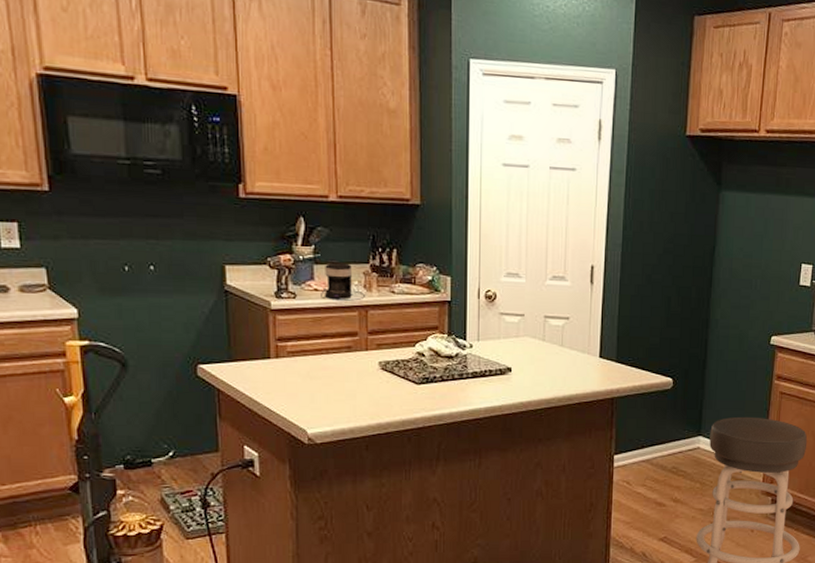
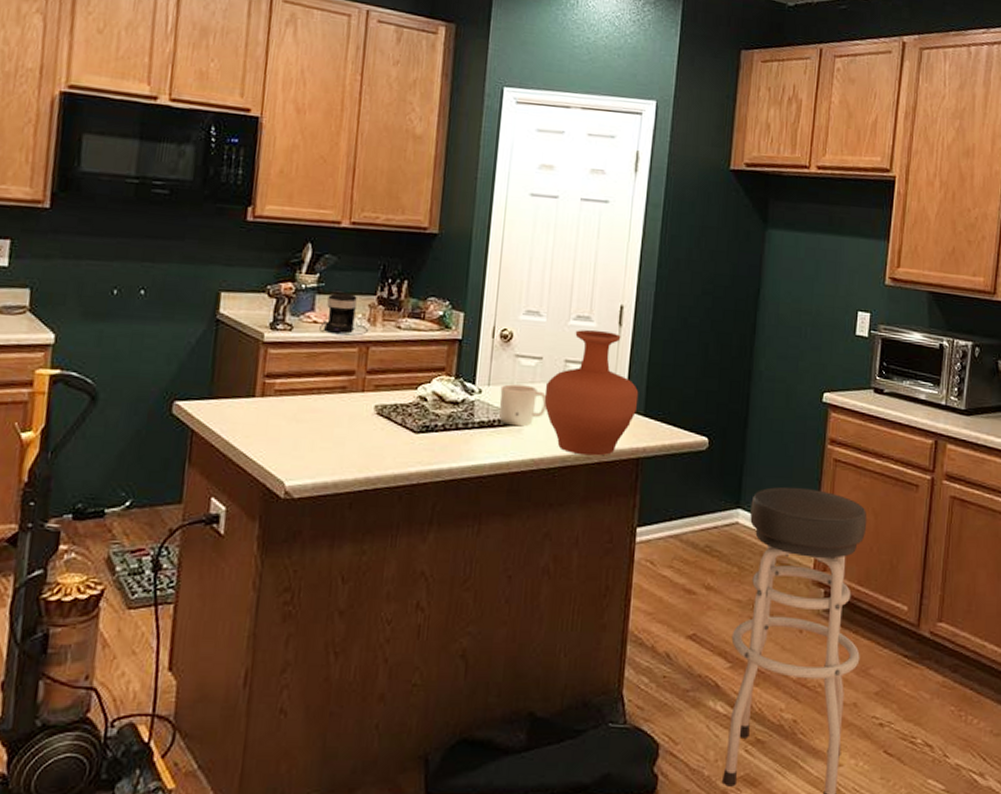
mug: none [489,339,531,375] -> present [499,384,547,427]
vase: none [528,288,611,398] -> present [544,329,639,456]

